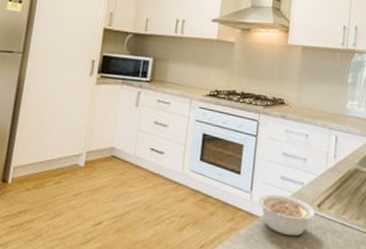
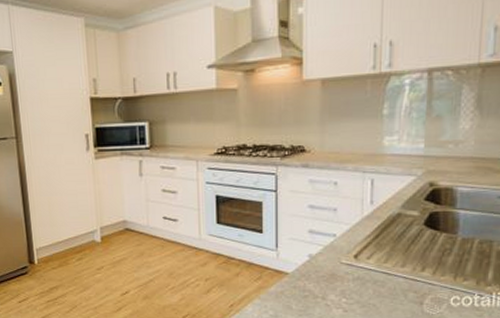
legume: present [257,193,315,236] -> none [285,248,352,290]

